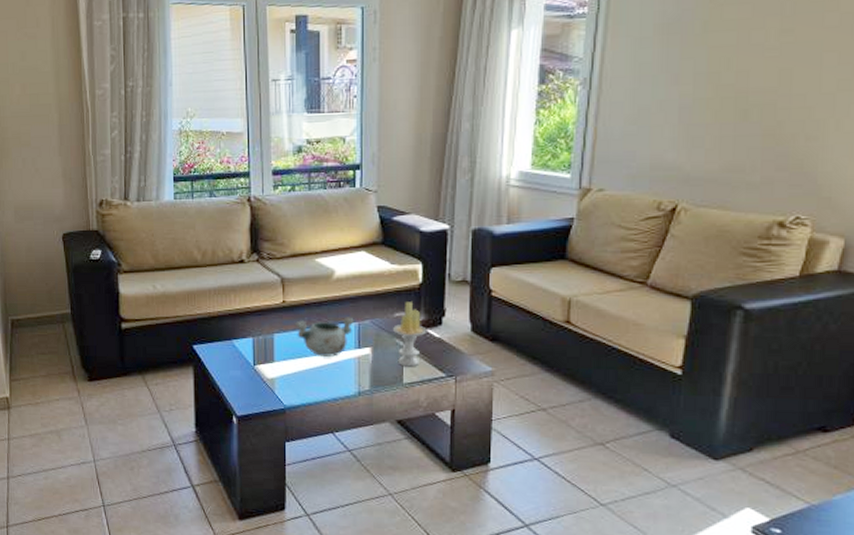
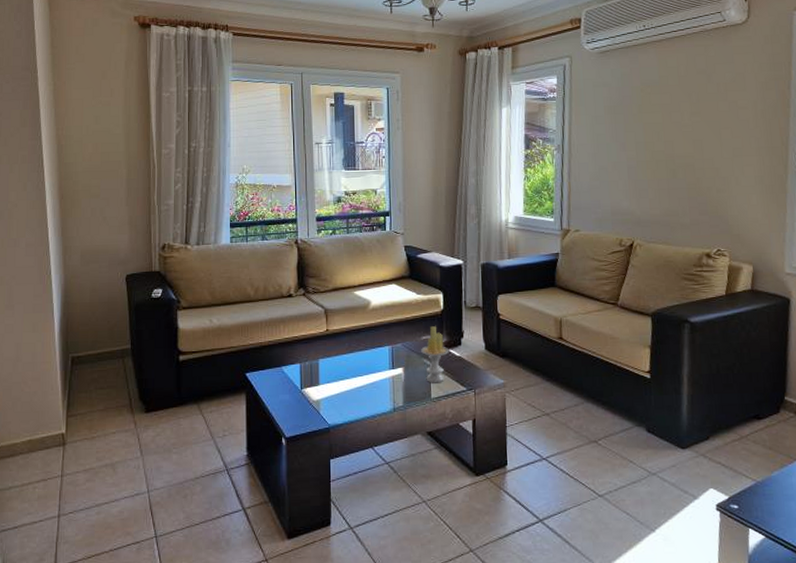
decorative bowl: present [294,317,354,357] -> none [336,341,388,378]

